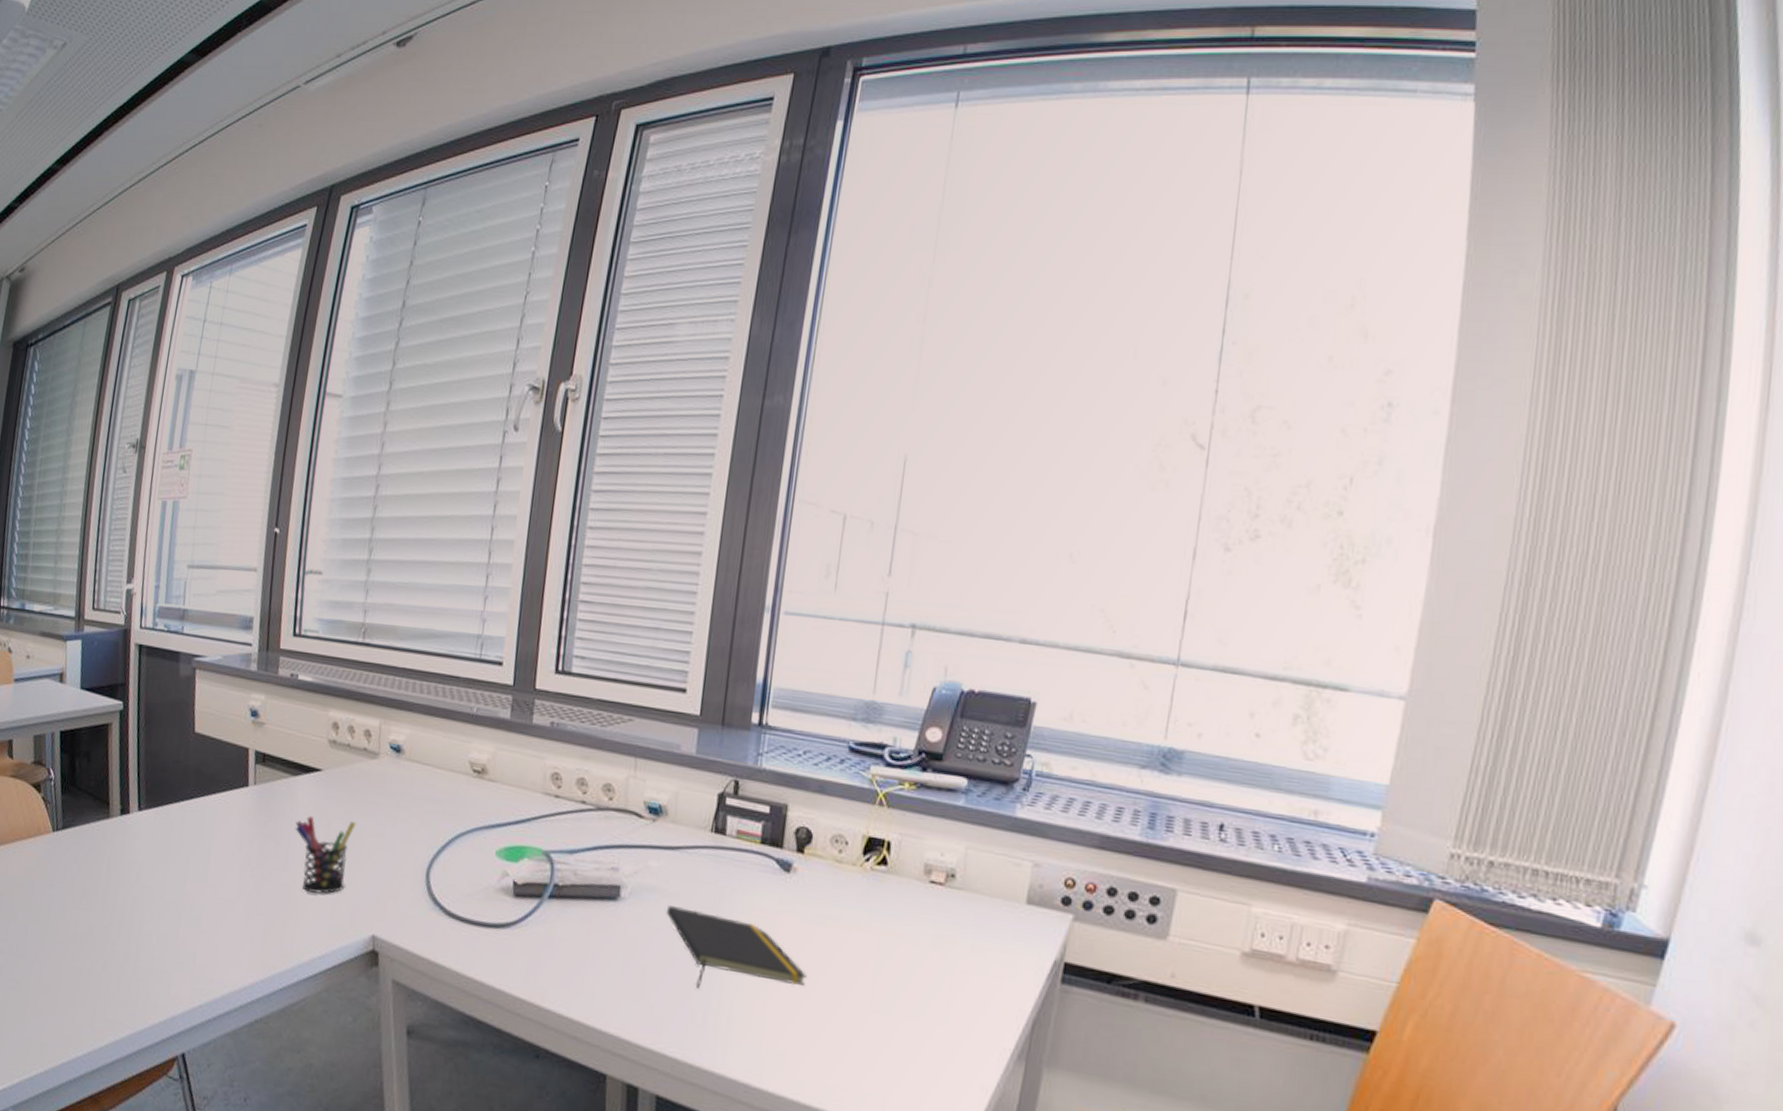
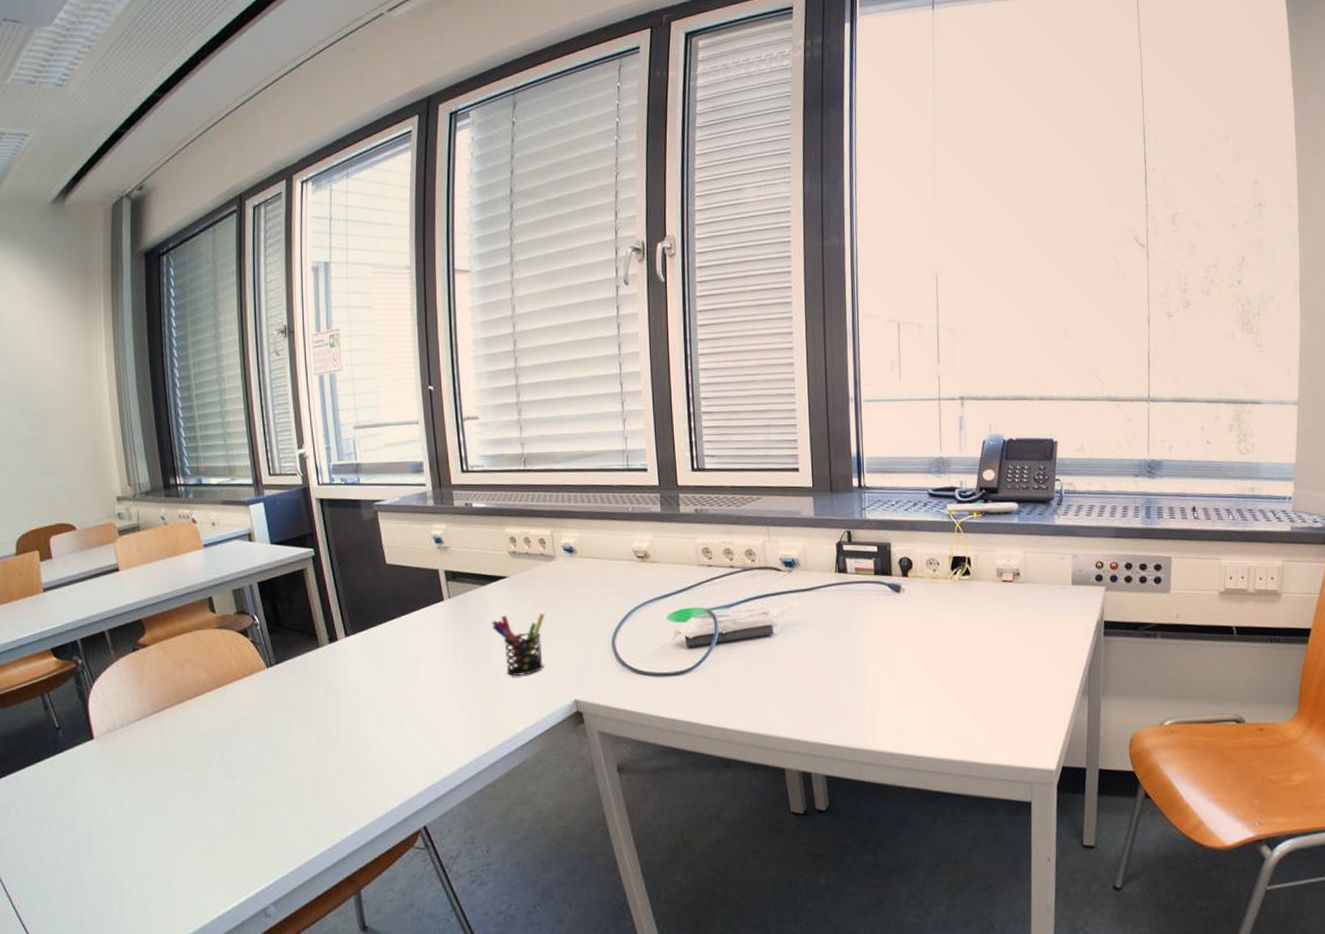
notepad: present [666,906,807,989] -> none [810,632,924,690]

